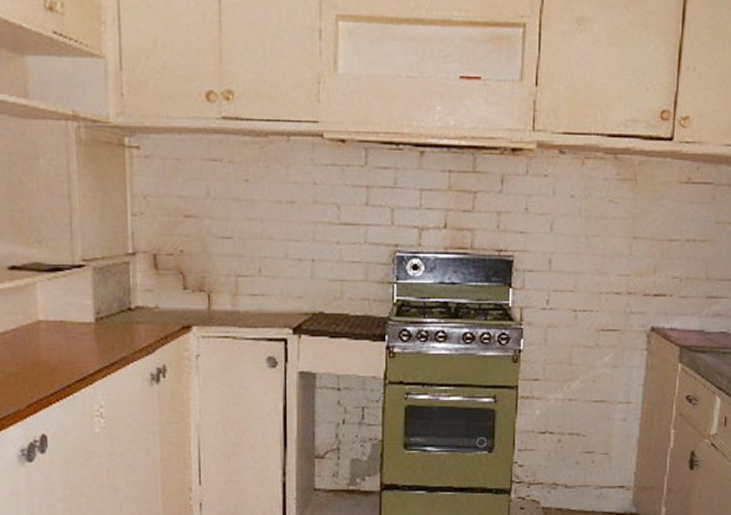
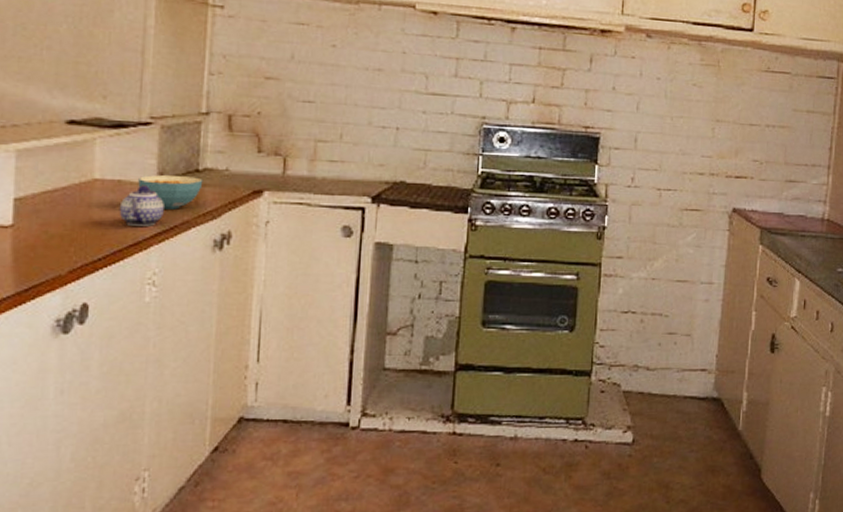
teapot: none [63,324,104,363] -> present [119,185,164,226]
cereal bowl: none [78,315,136,346] -> present [138,175,203,210]

